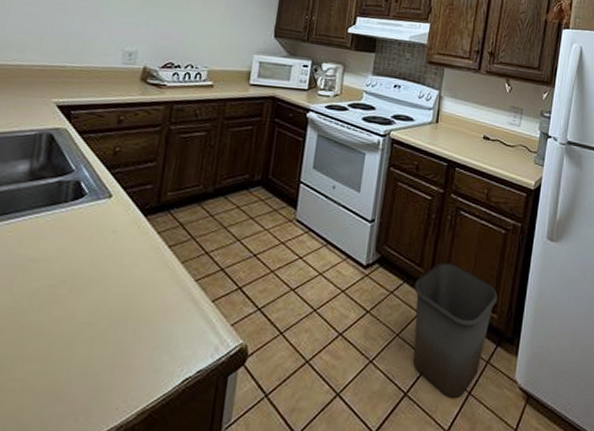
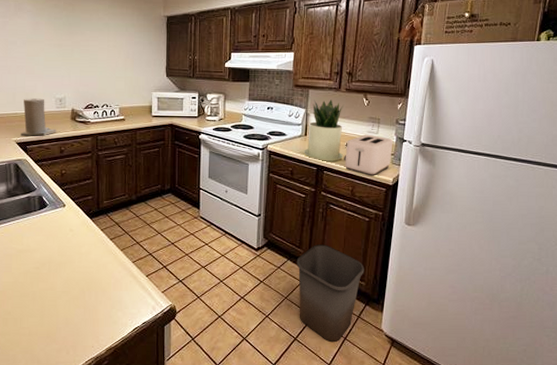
paper towel: none [65,47,118,100] -> present [21,98,57,136]
planter: none [433,80,482,157] -> present [303,99,344,161]
toaster: none [480,126,537,178] -> present [344,134,393,176]

